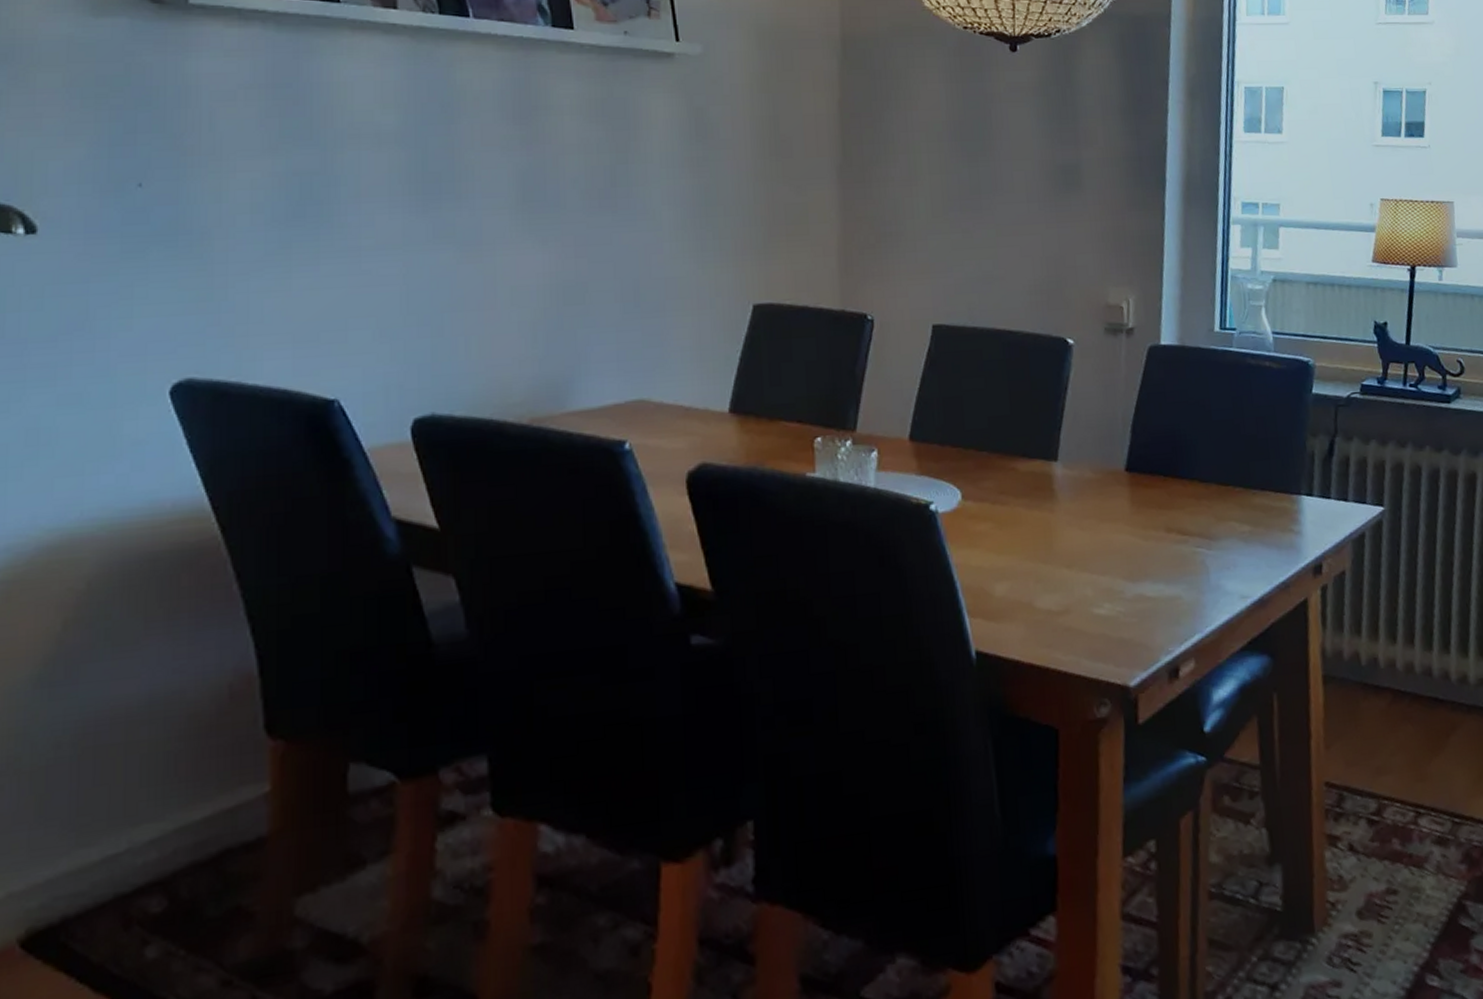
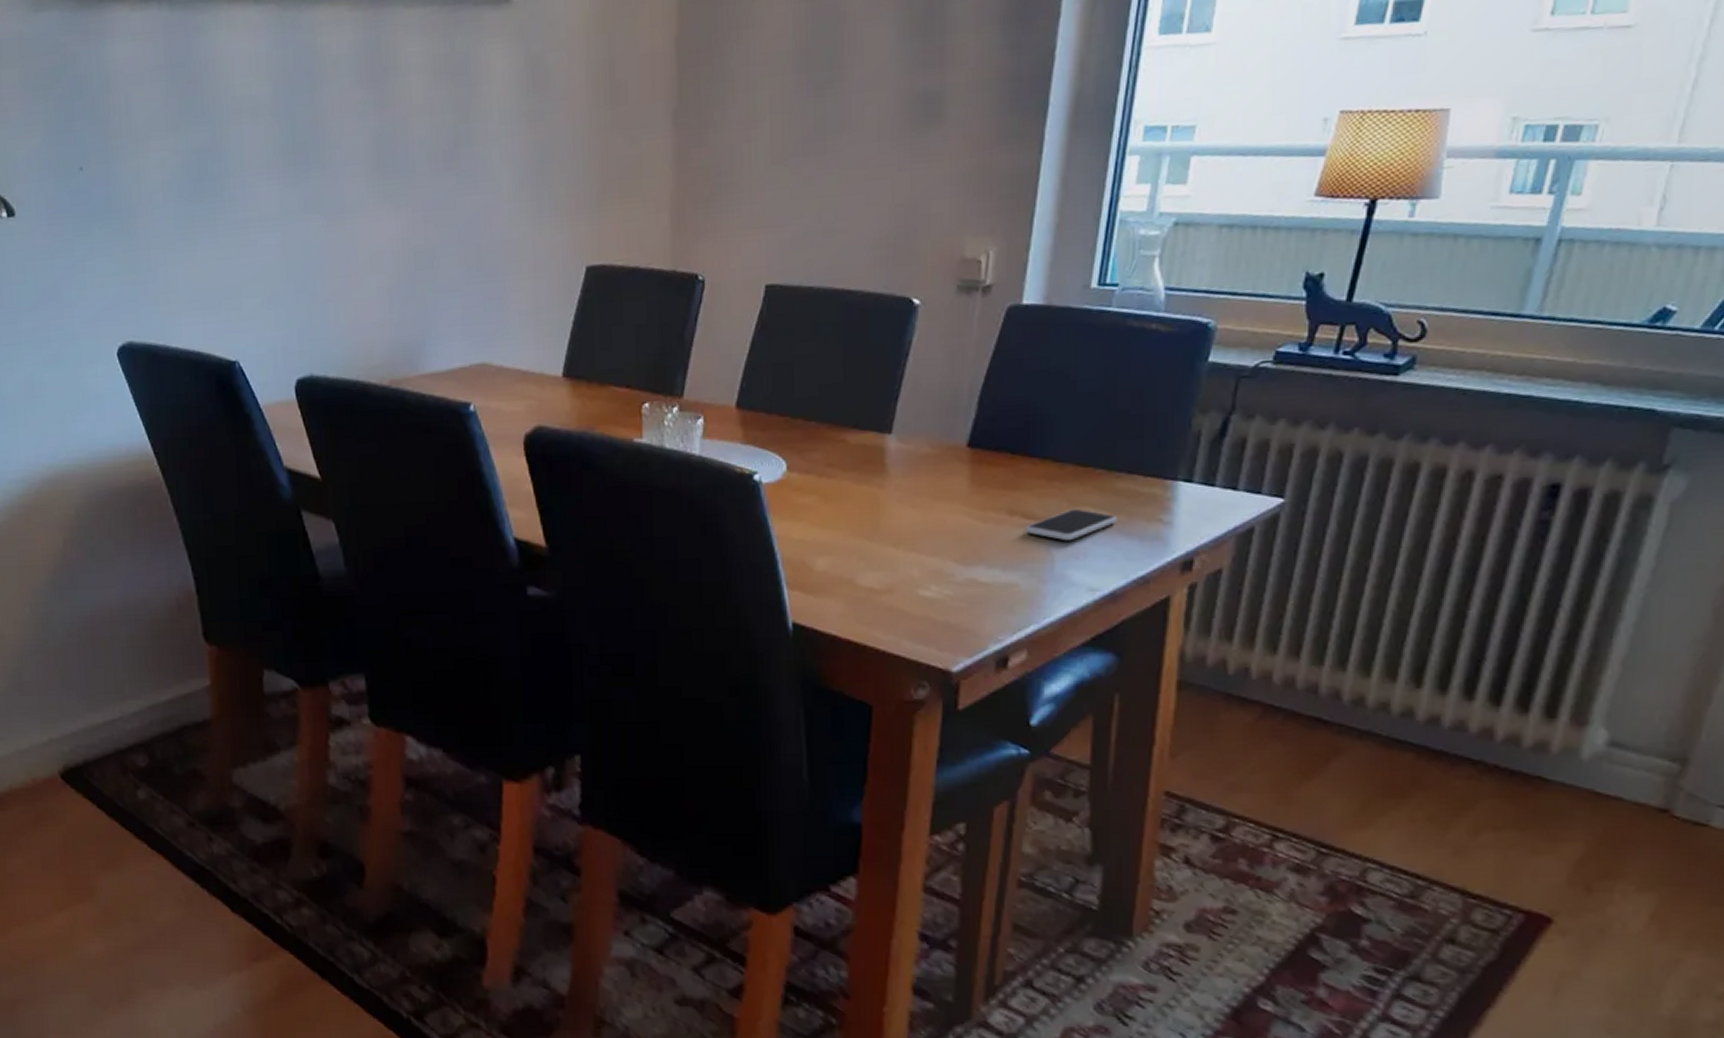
smartphone: none [1182,523,1258,554] -> present [1026,508,1118,541]

